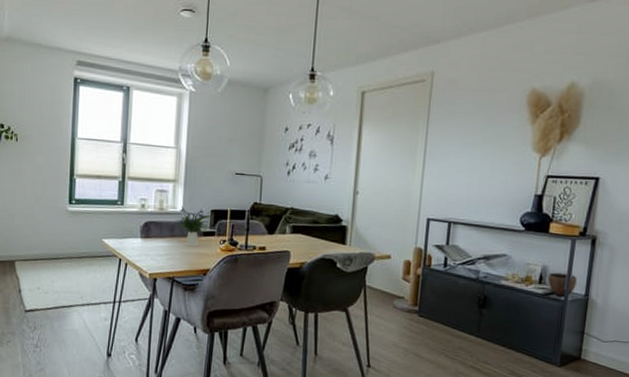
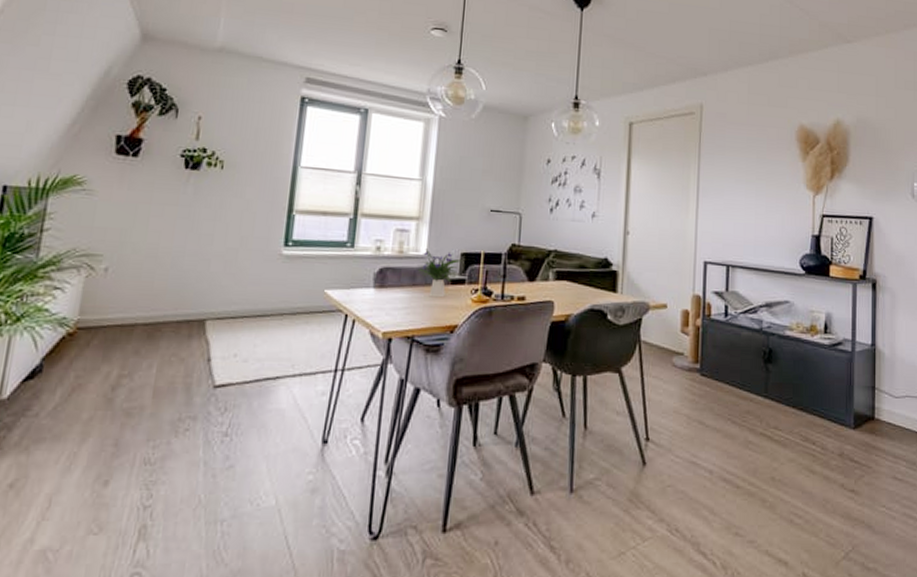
decorative bowl: present [547,272,577,297] -> none [832,320,862,347]

